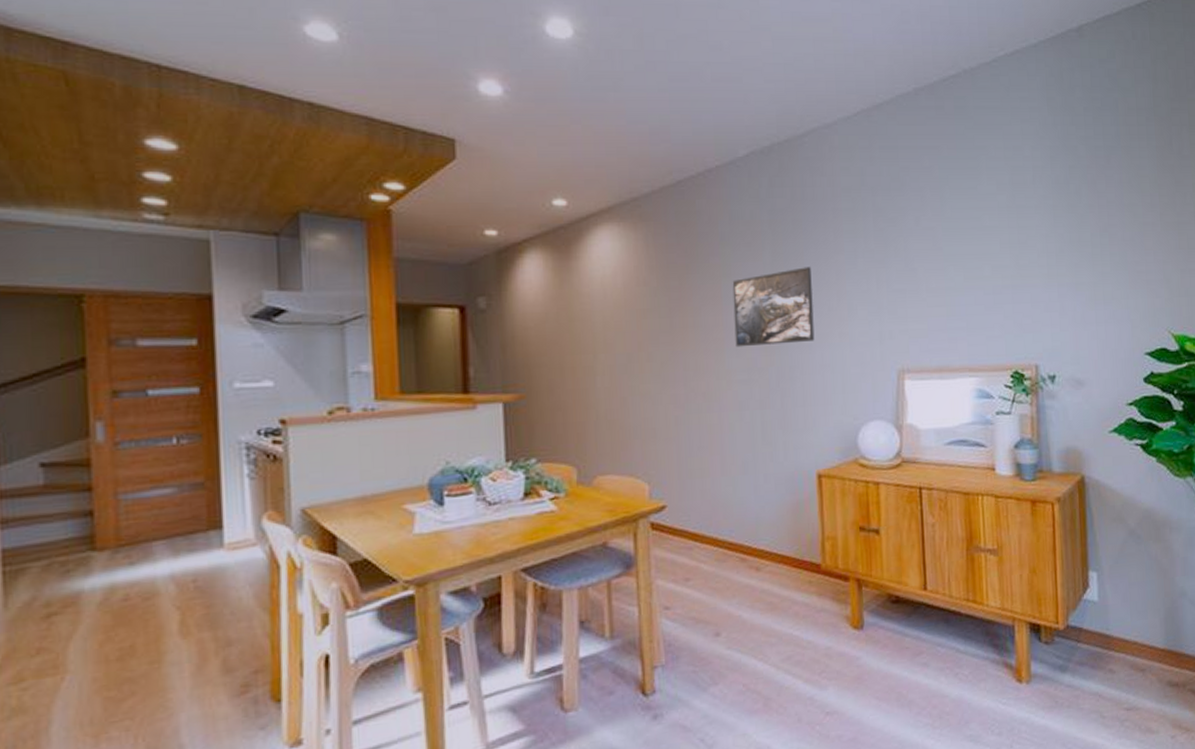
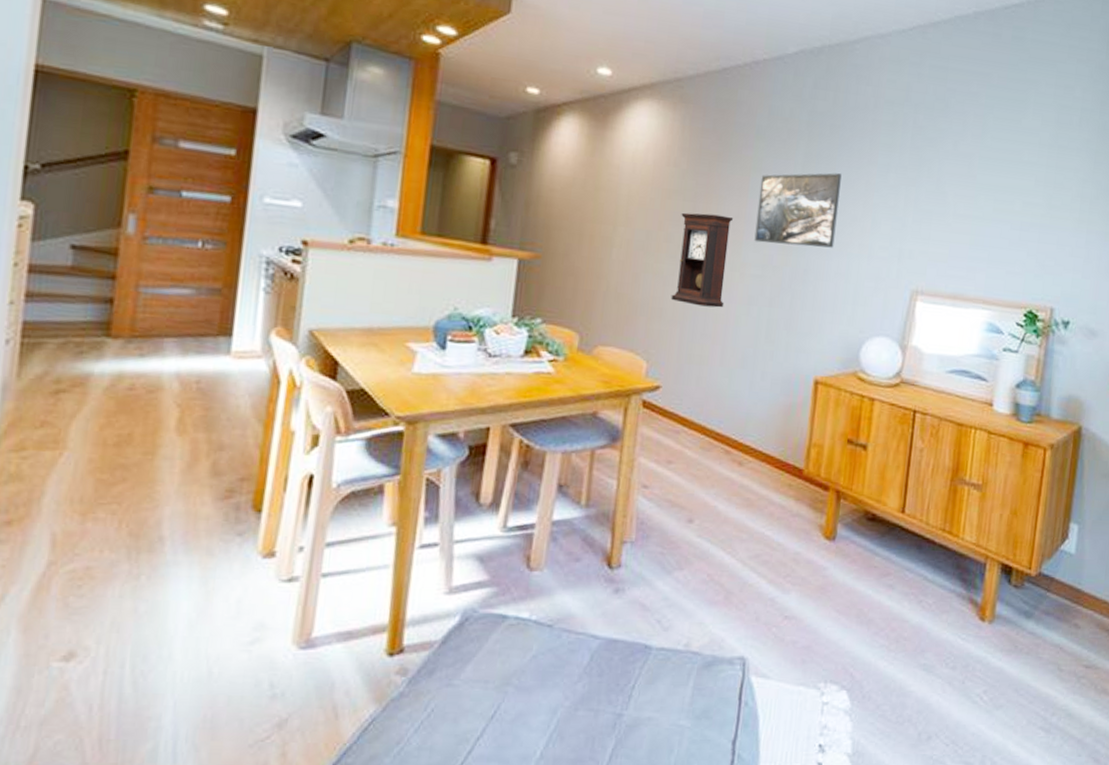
pendulum clock: none [659,326,716,420] -> present [671,212,734,308]

